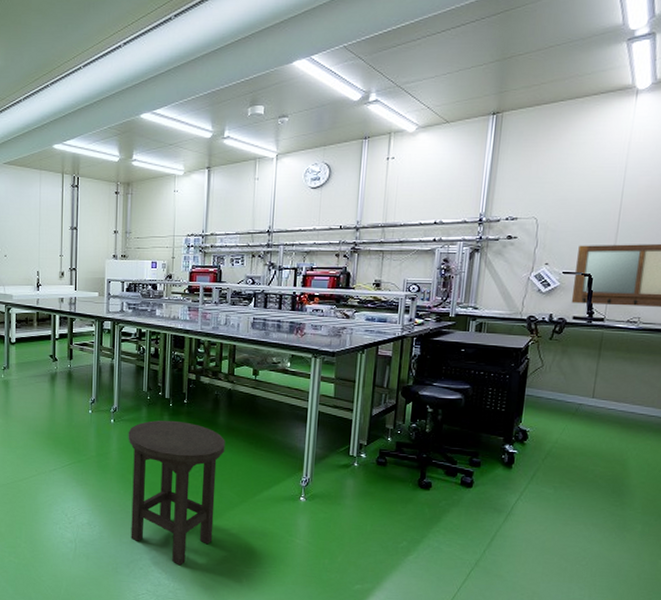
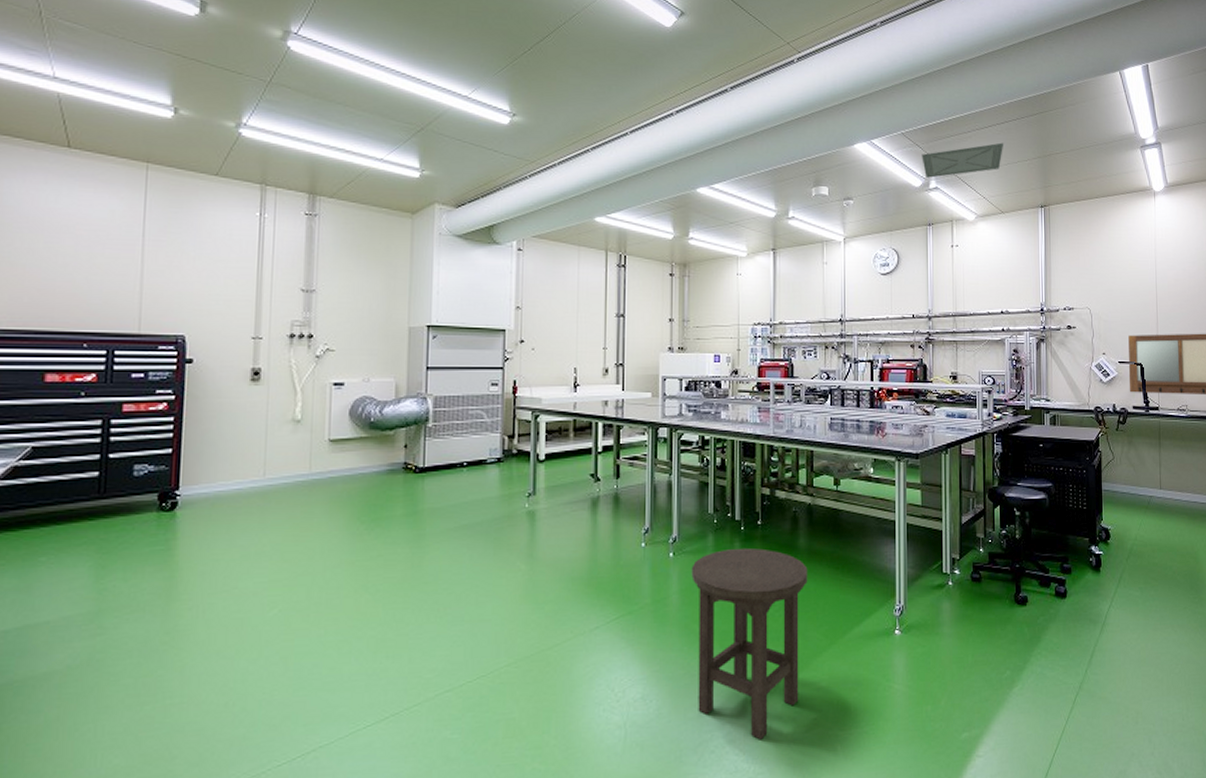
ceiling vent: none [363,48,458,91] -> present [922,142,1004,178]

